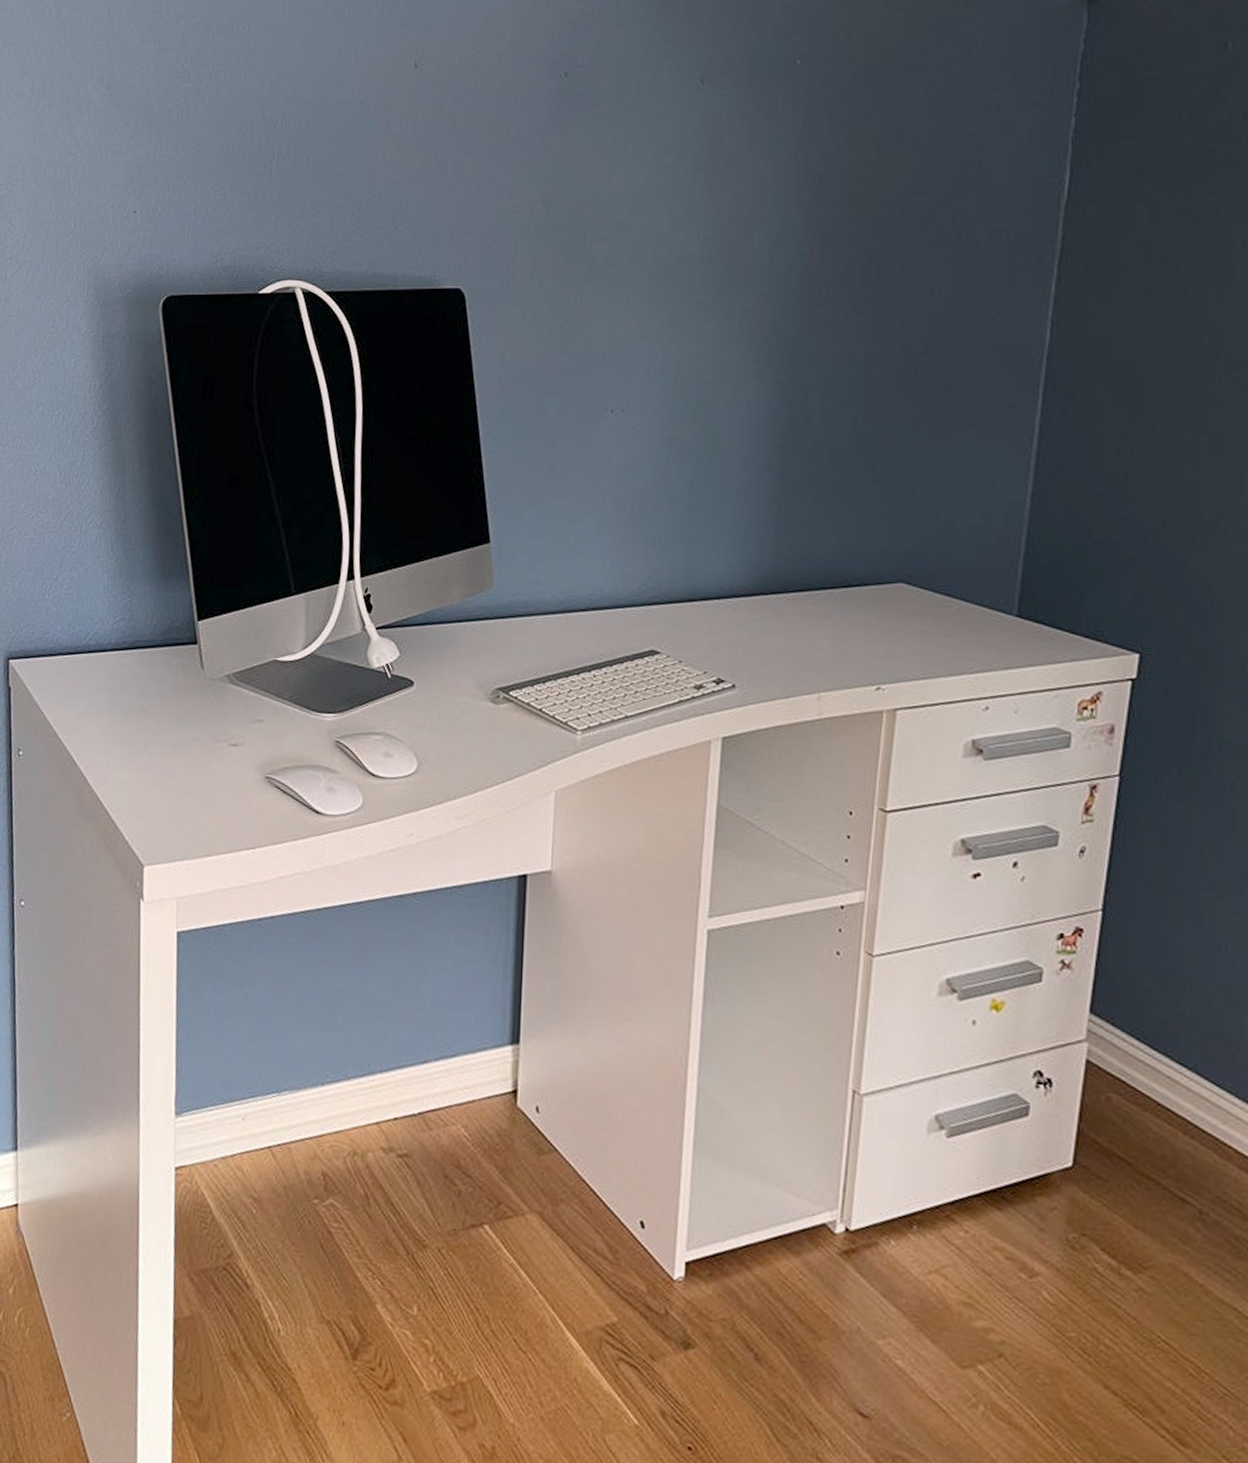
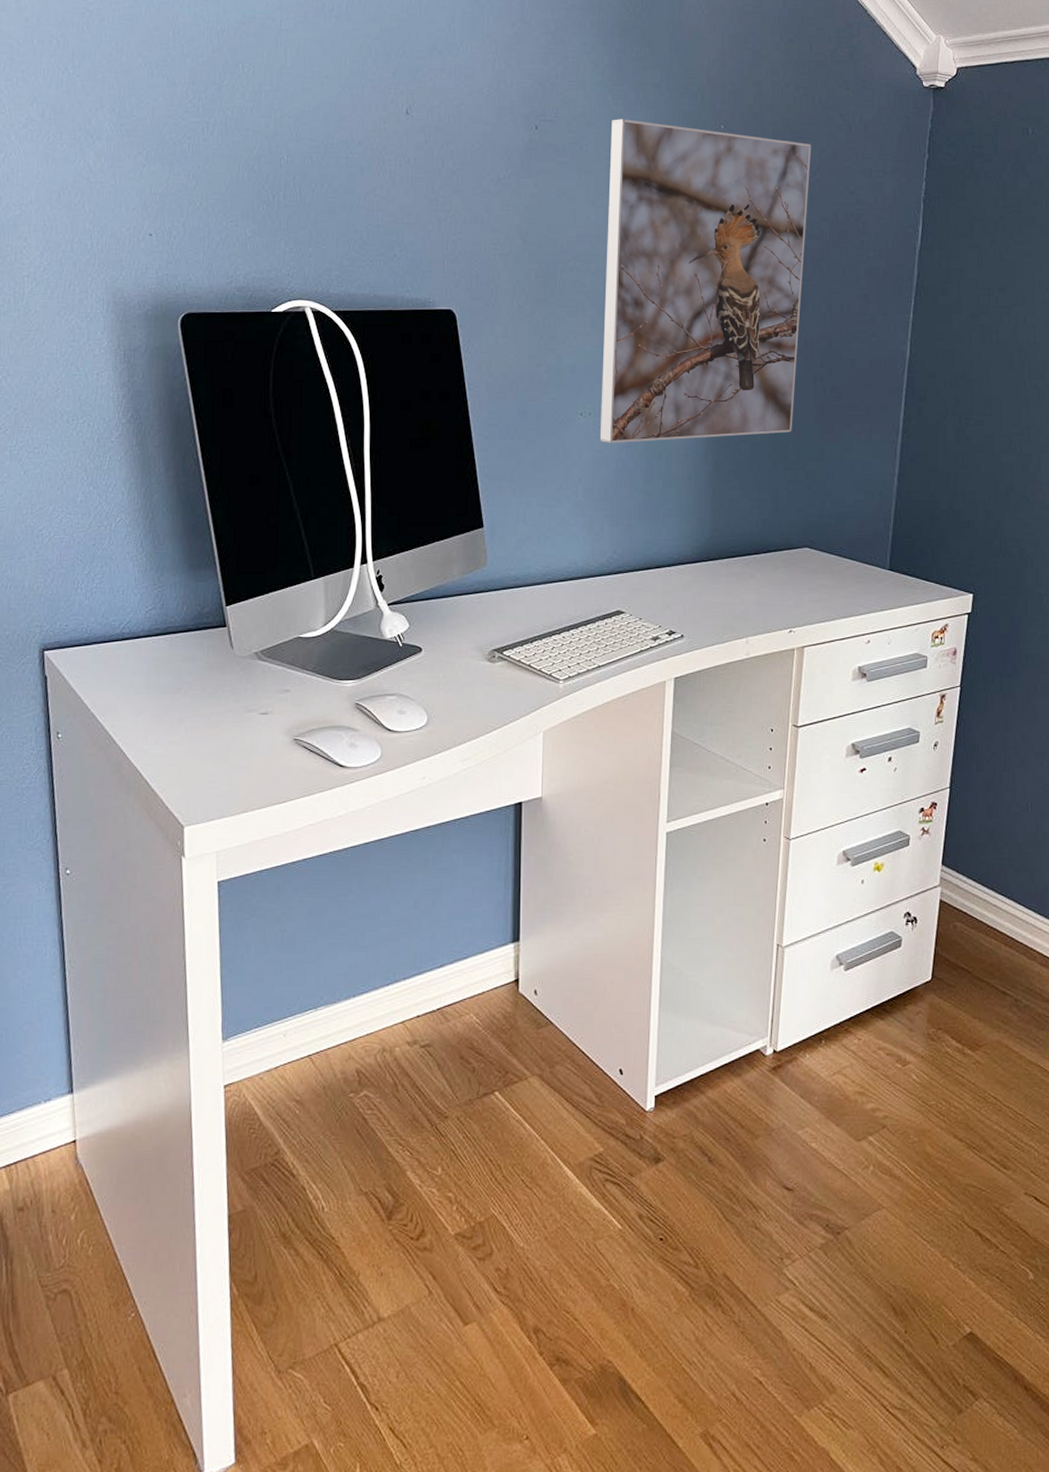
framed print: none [634,59,917,448] -> present [600,119,812,444]

